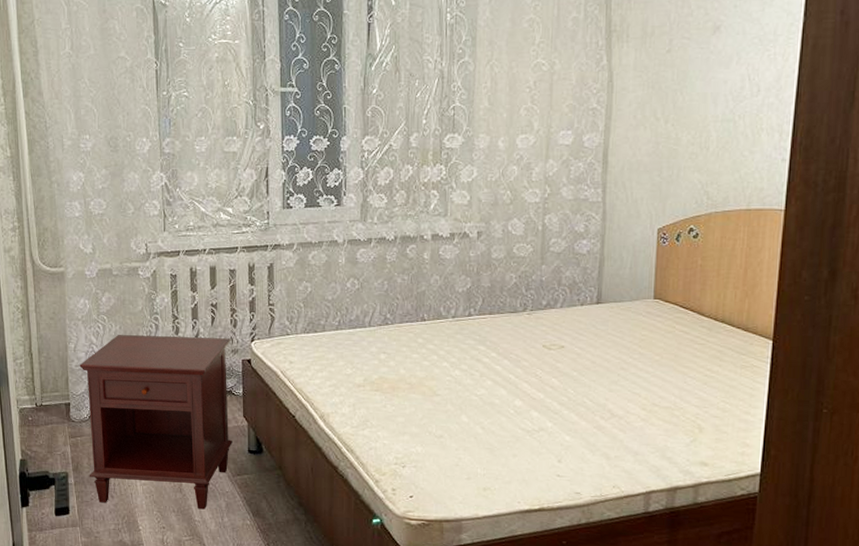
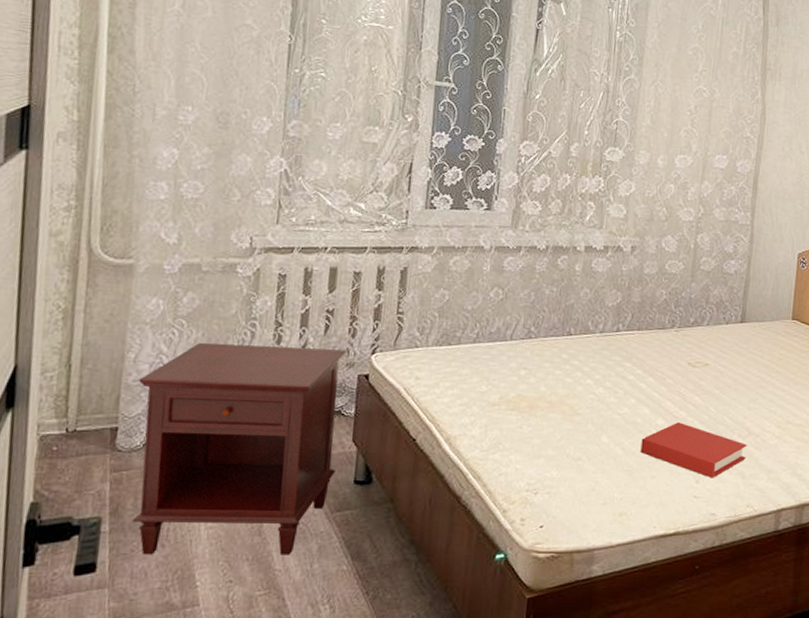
book: none [500,403,610,459] -> present [640,422,747,478]

